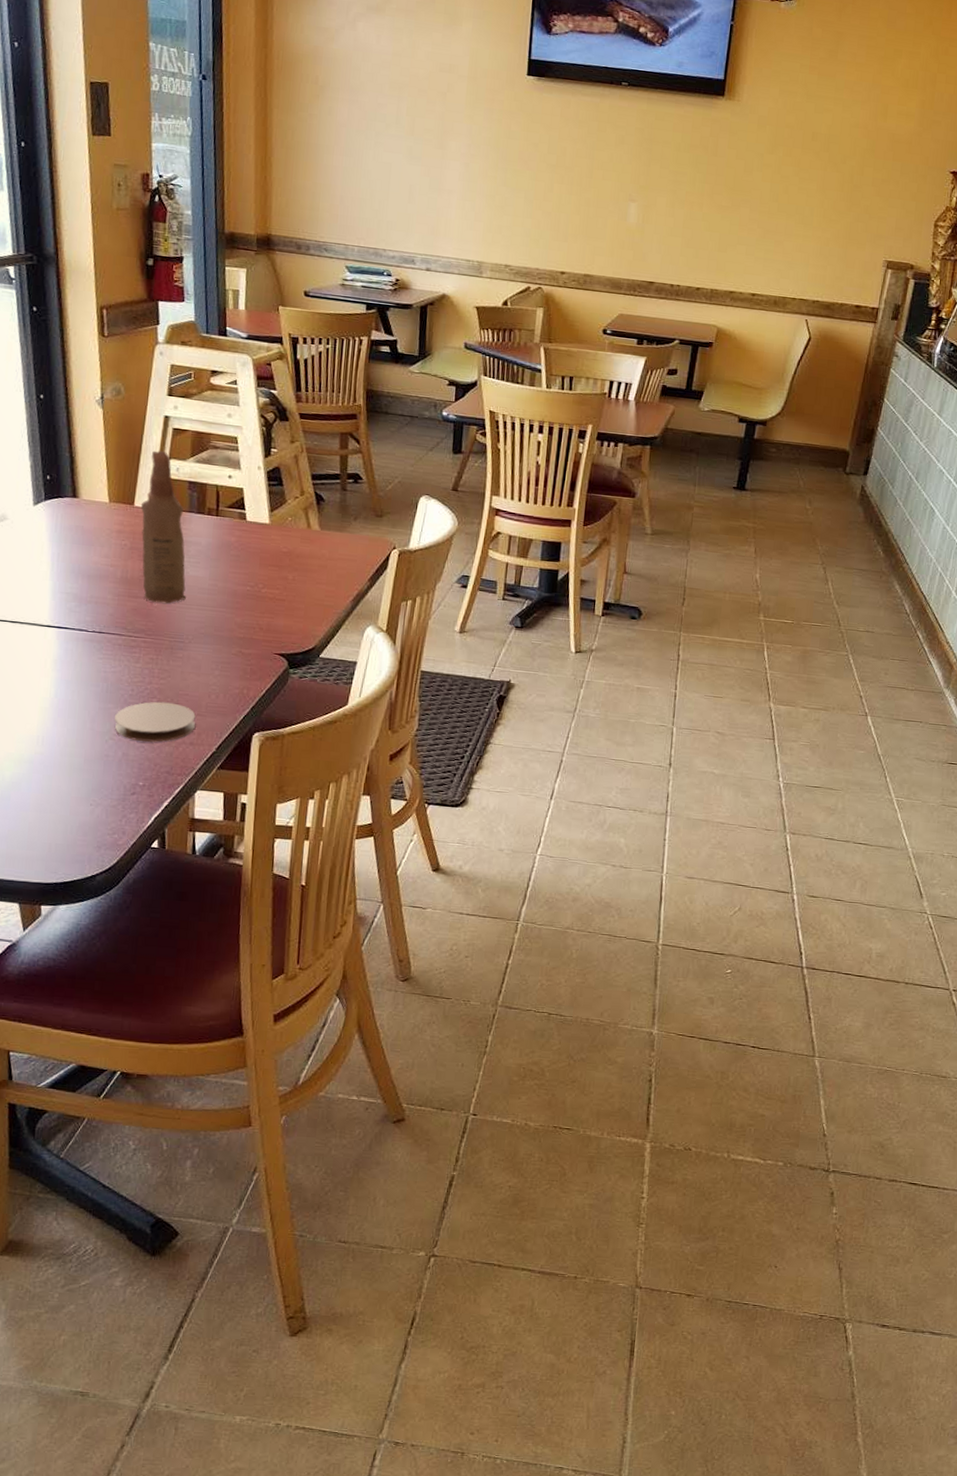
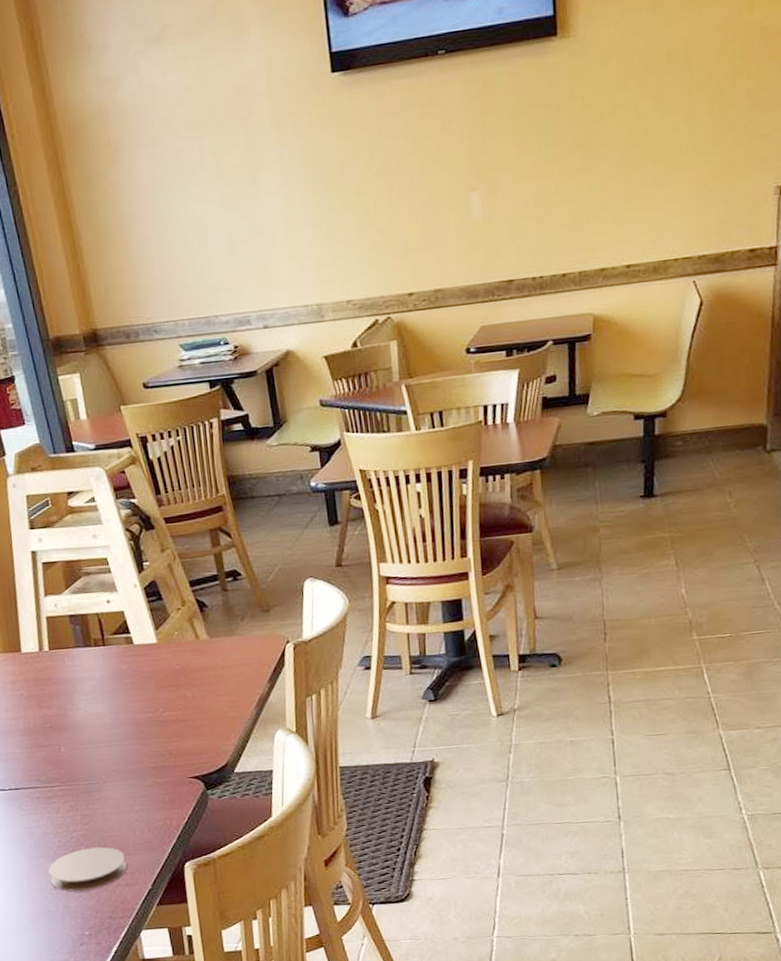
bottle: present [140,450,186,604] -> none [27,589,91,748]

